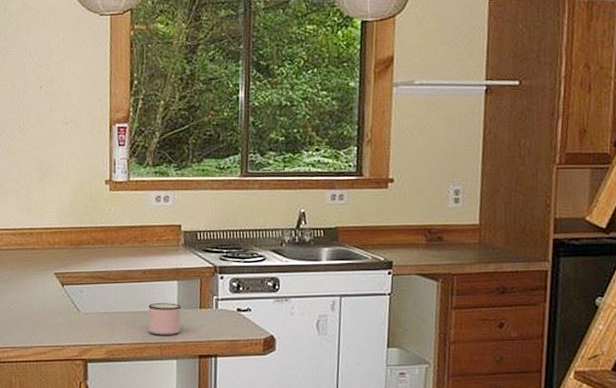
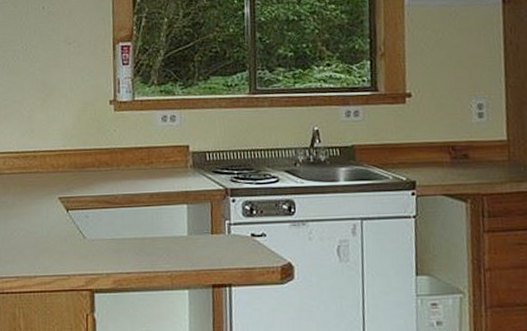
mug: present [148,303,181,335] -> none [157,228,192,263]

